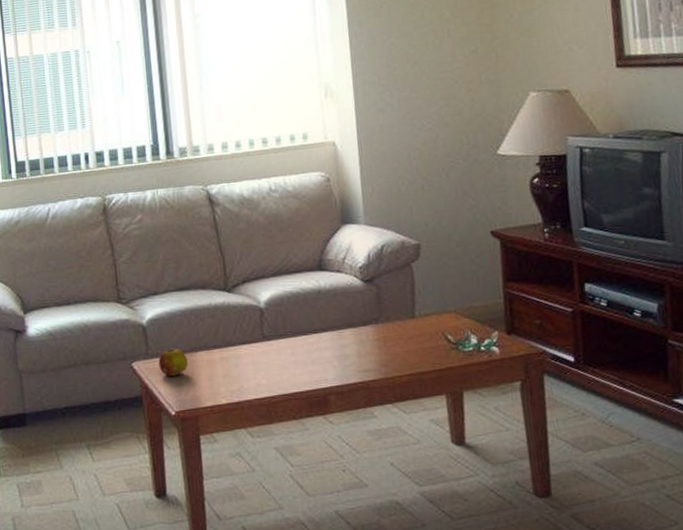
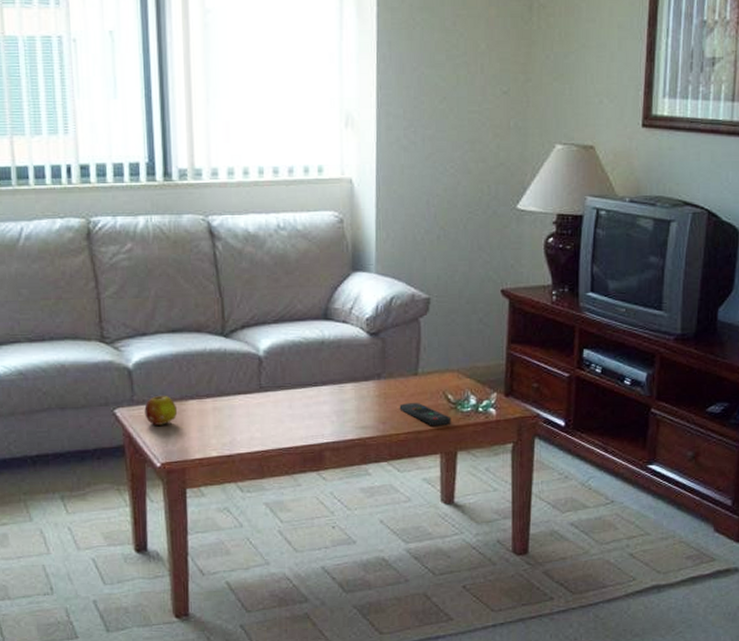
remote control: none [399,345,454,367] -> present [399,403,452,426]

